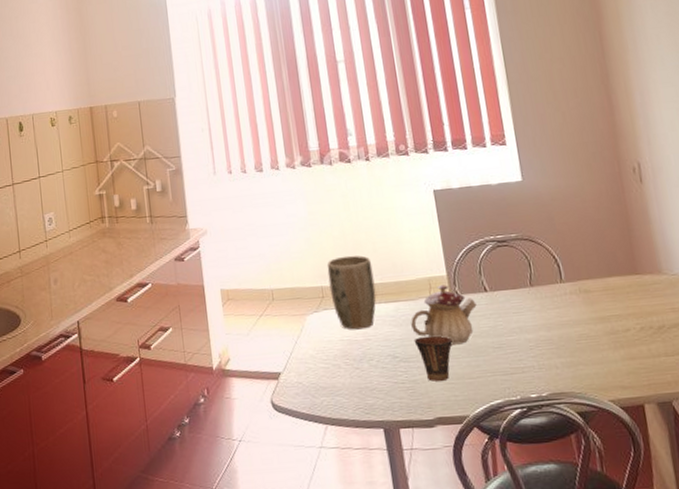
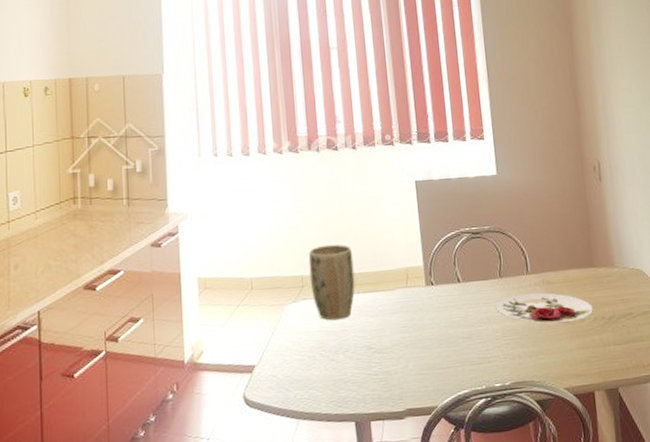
teapot: present [411,285,477,345] -> none [387,275,450,336]
cup: present [414,335,453,382] -> none [389,326,426,373]
plate: none [527,301,639,333] -> present [495,292,593,323]

